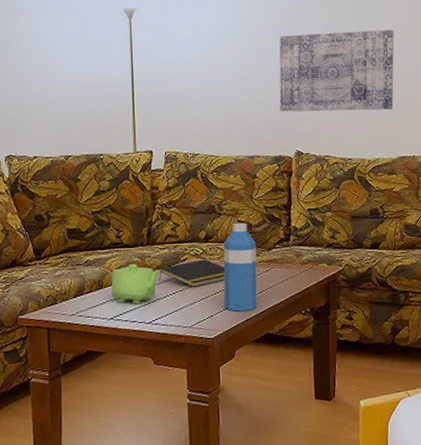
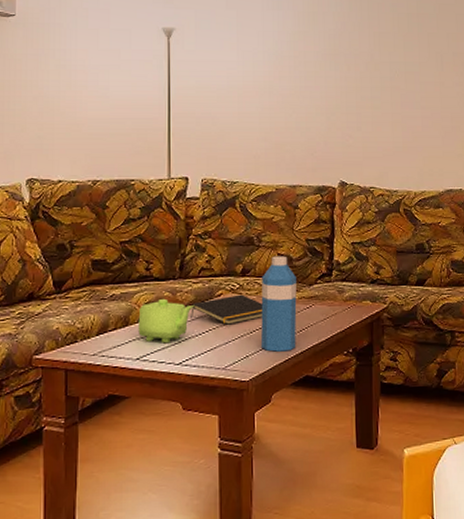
wall art: present [279,29,394,112] -> none [323,59,441,141]

